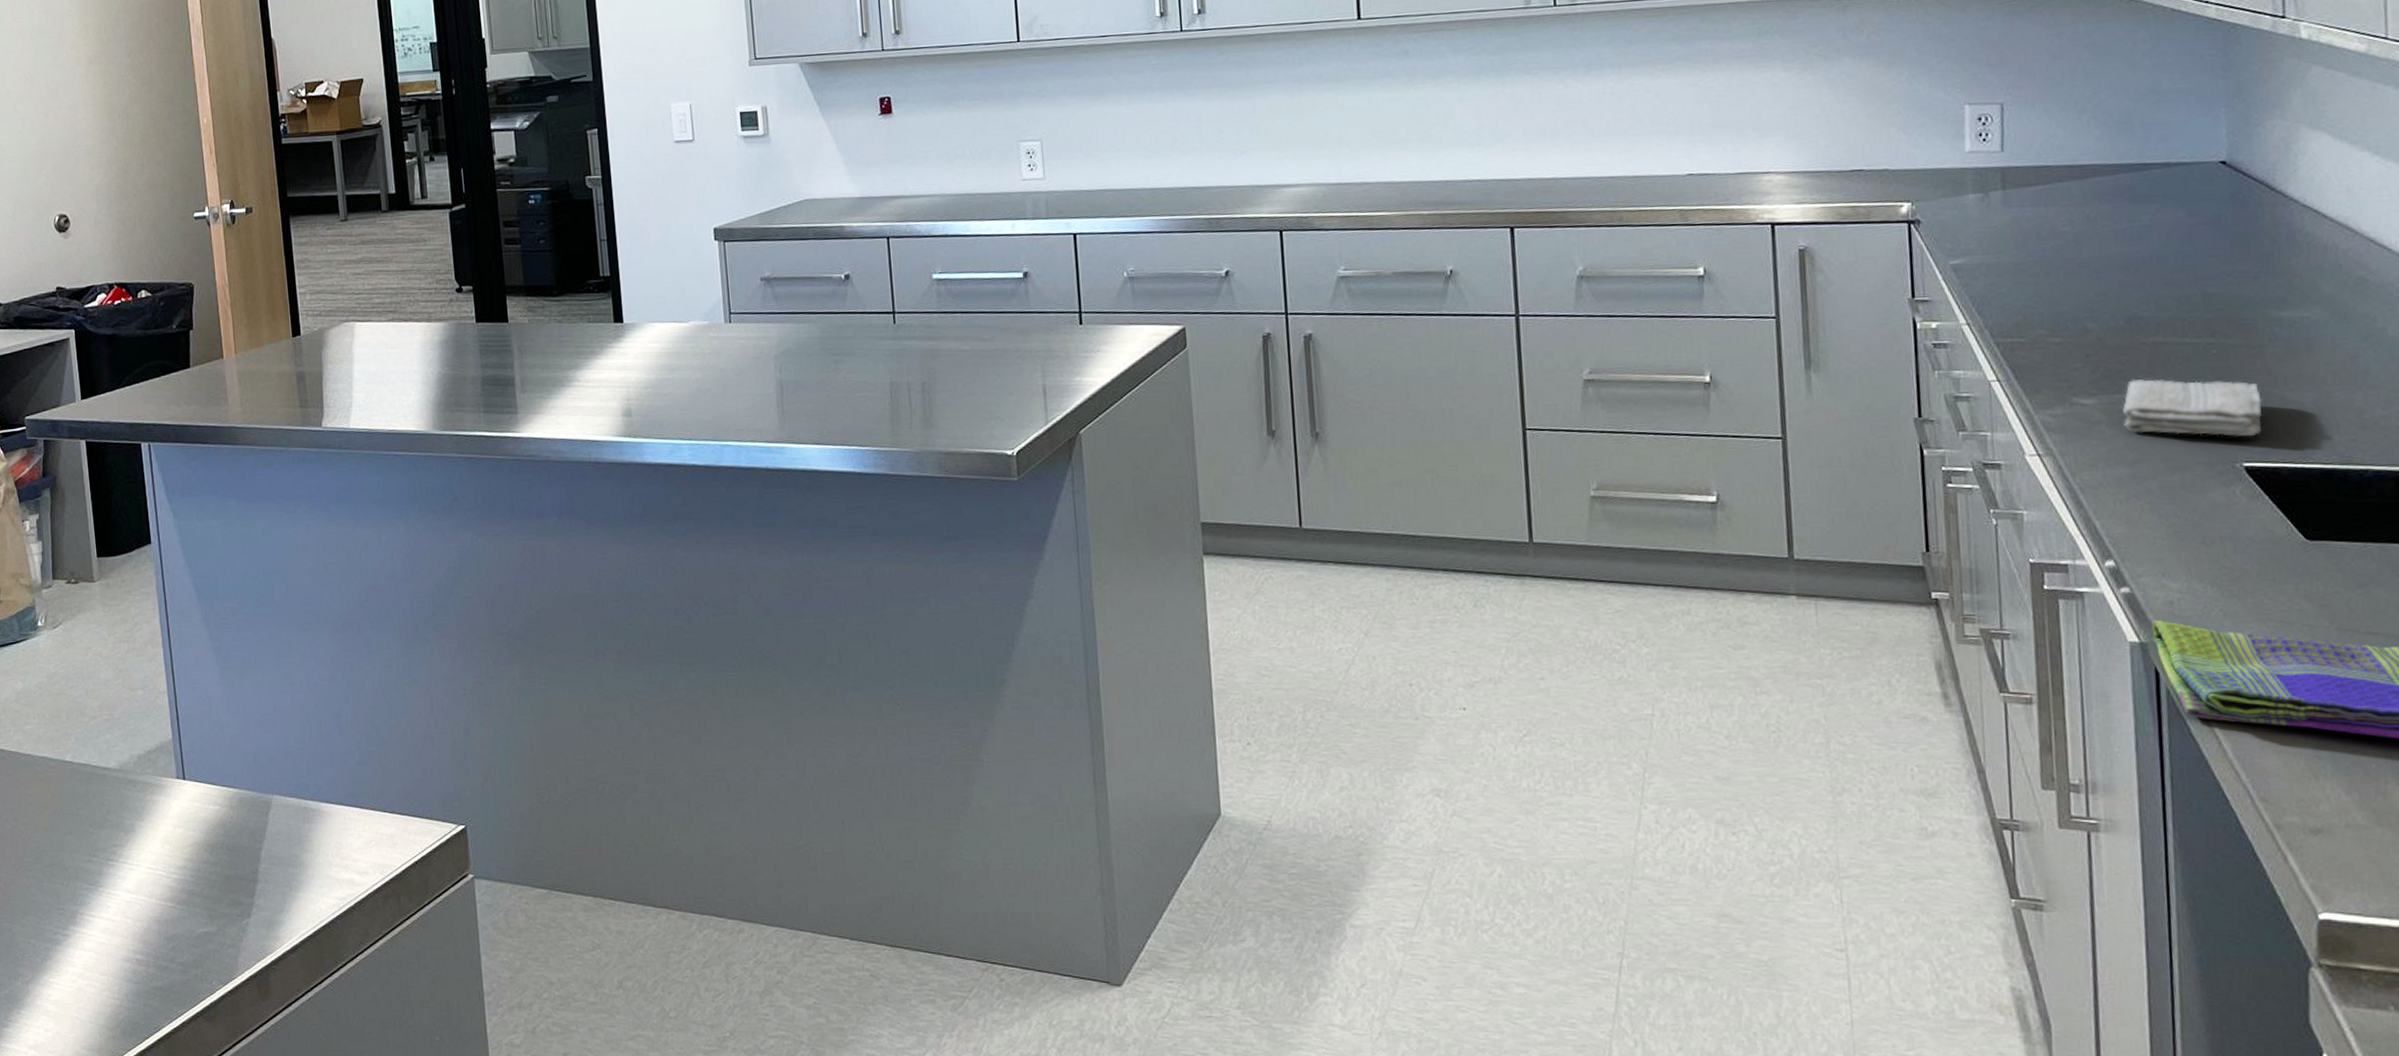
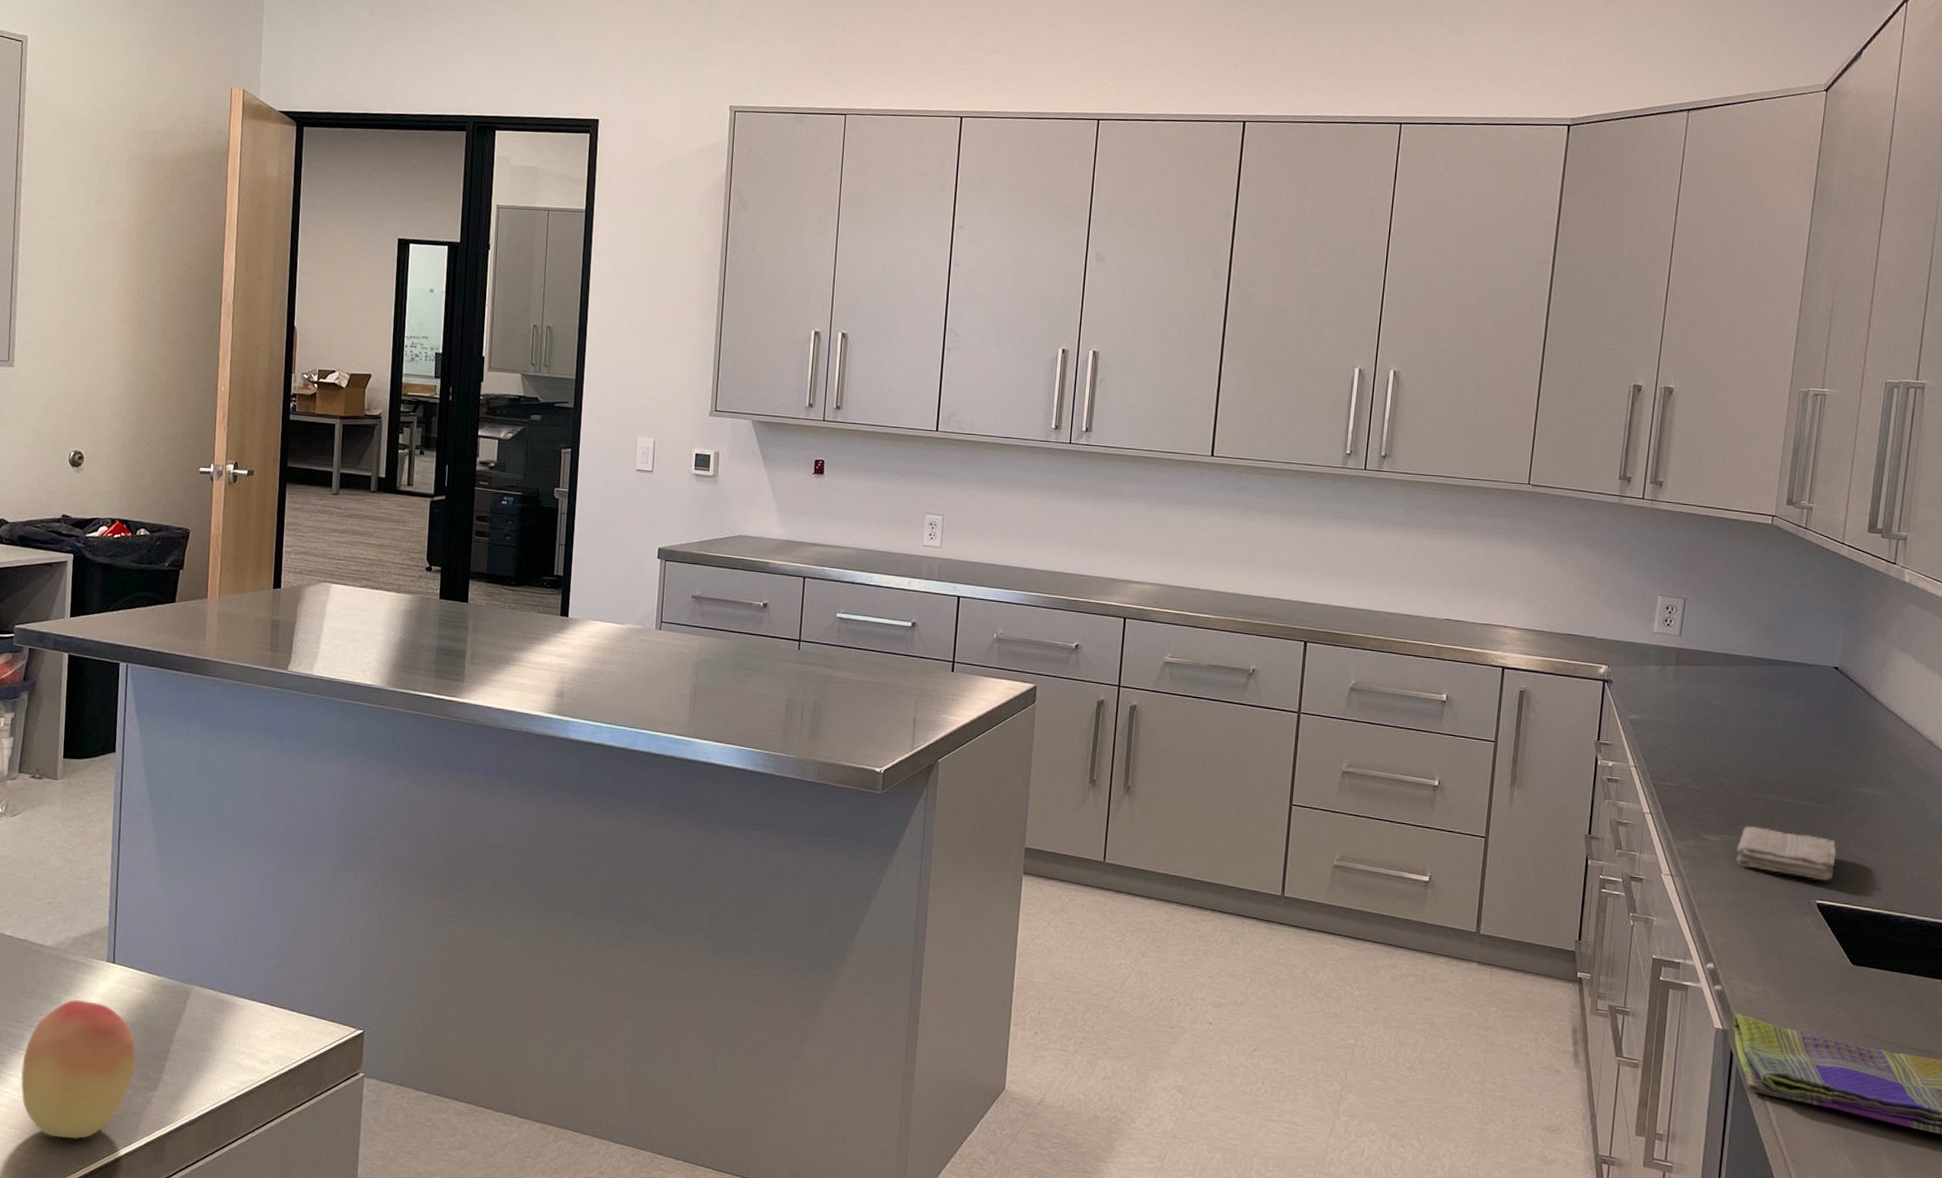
fruit: none [104,824,224,981] -> present [20,999,136,1139]

